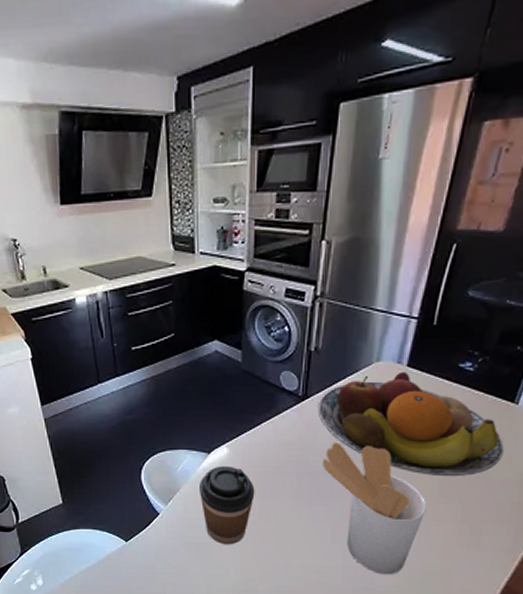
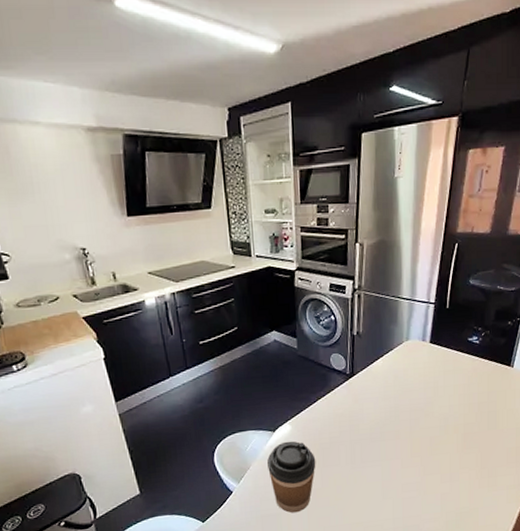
fruit bowl: present [317,371,504,477] -> none [362,347,506,432]
utensil holder: present [322,443,427,575] -> none [370,411,454,521]

